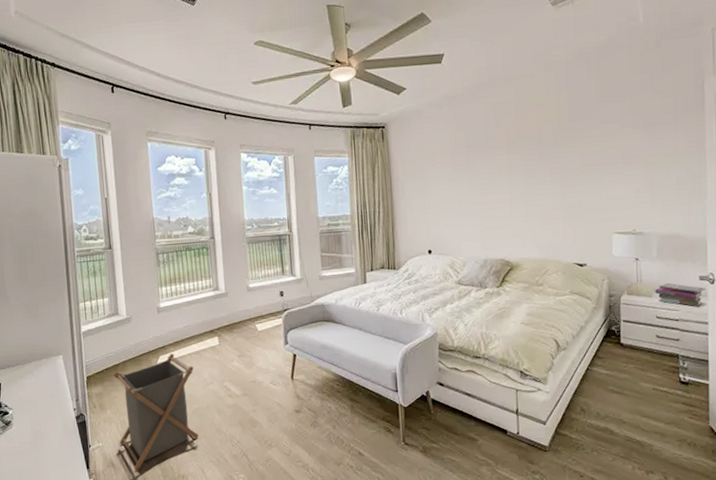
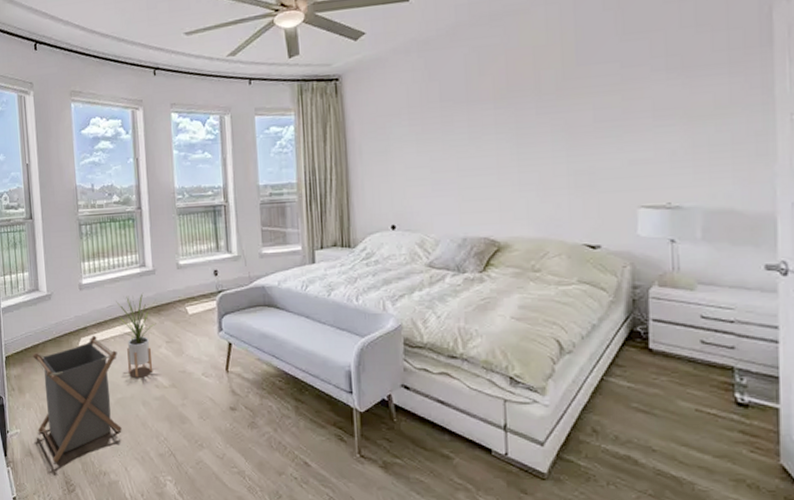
house plant: none [191,313,229,388] -> present [115,292,156,376]
books: present [655,283,705,307] -> none [699,272,774,306]

